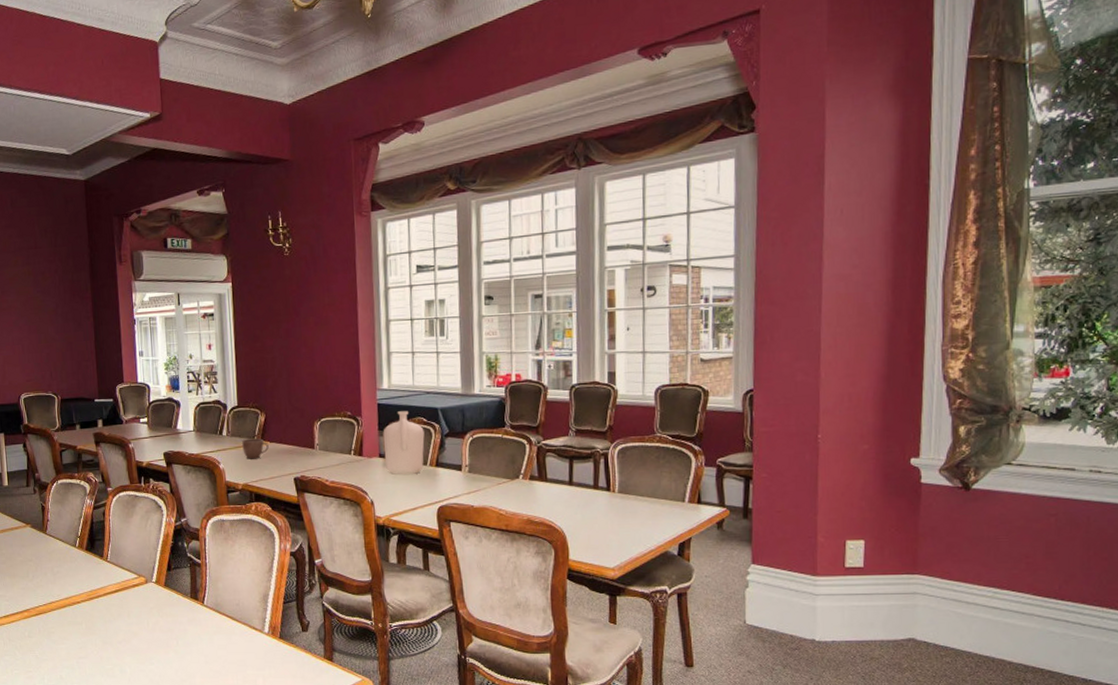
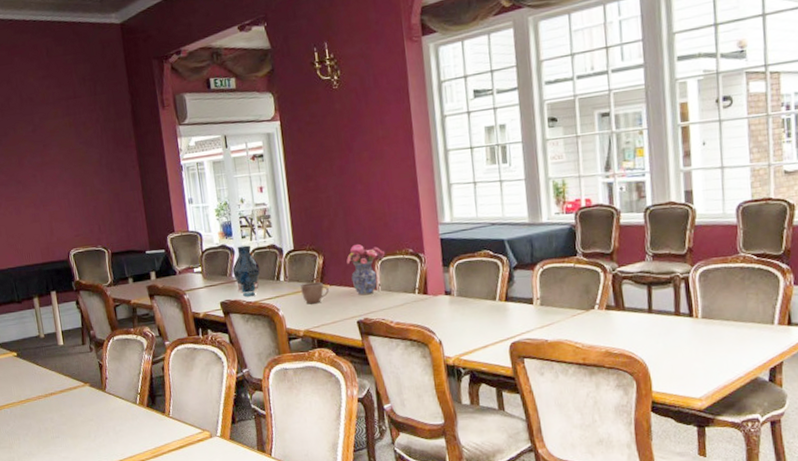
vase: none [177,399,204,449] -> present [232,245,261,297]
flower arrangement: none [287,405,325,454] -> present [346,244,386,296]
water jug: present [383,411,425,476] -> none [447,244,493,313]

